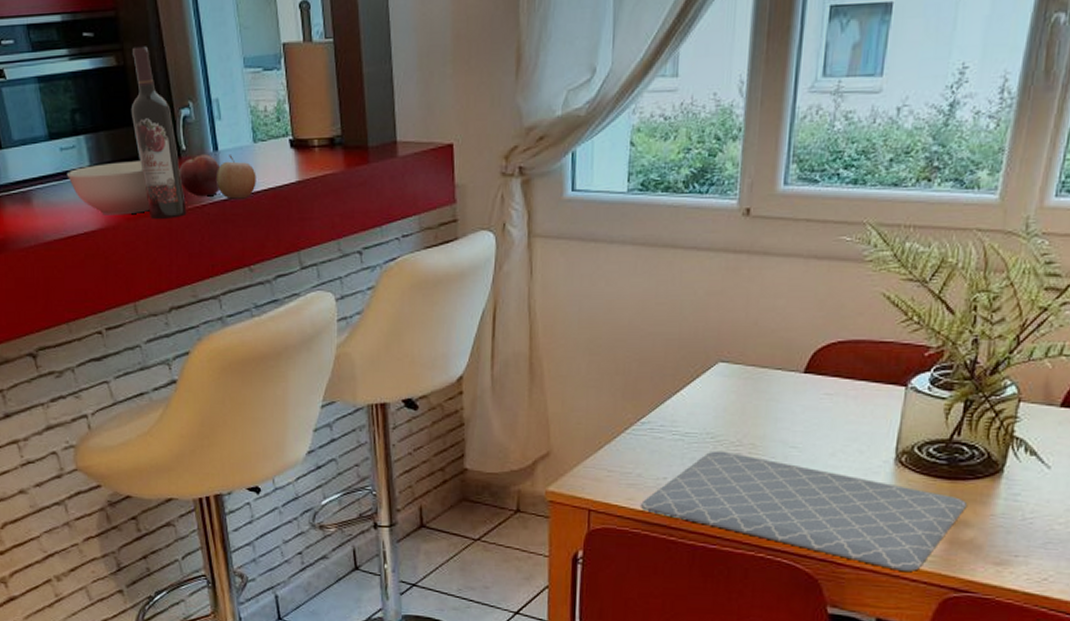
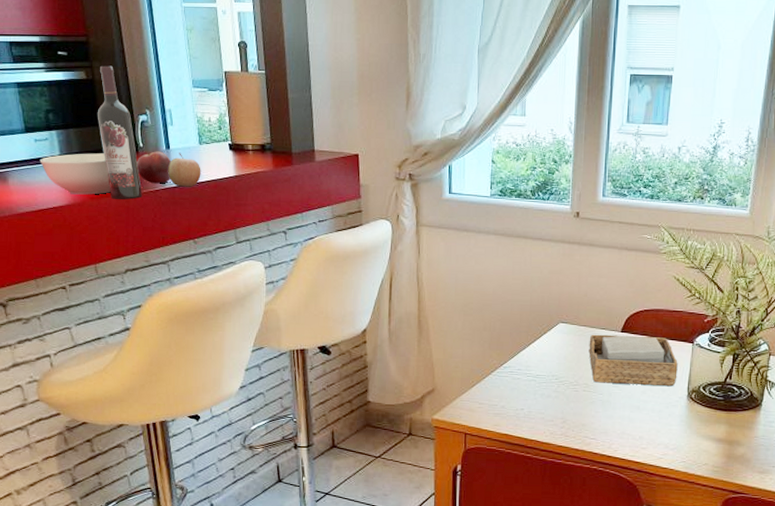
placemat: present [641,450,966,573] -> none [505,388,738,480]
napkin holder: none [757,376,884,447] -> present [588,334,678,387]

